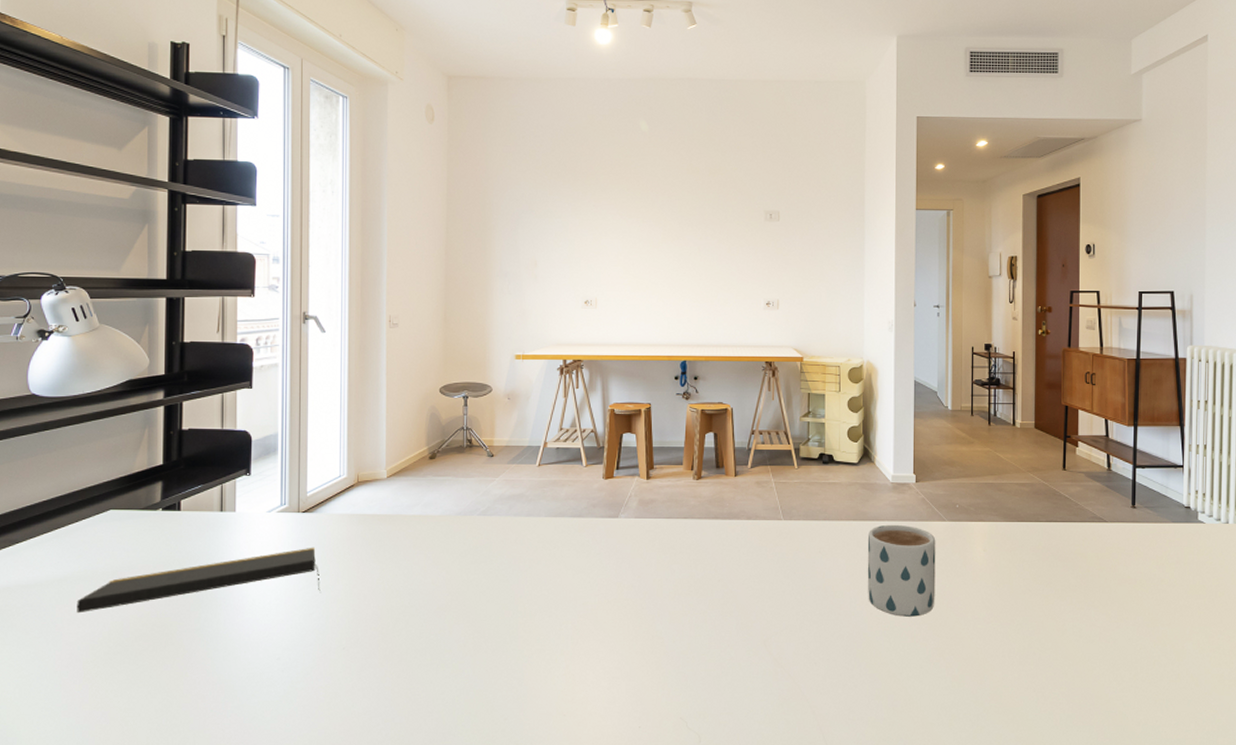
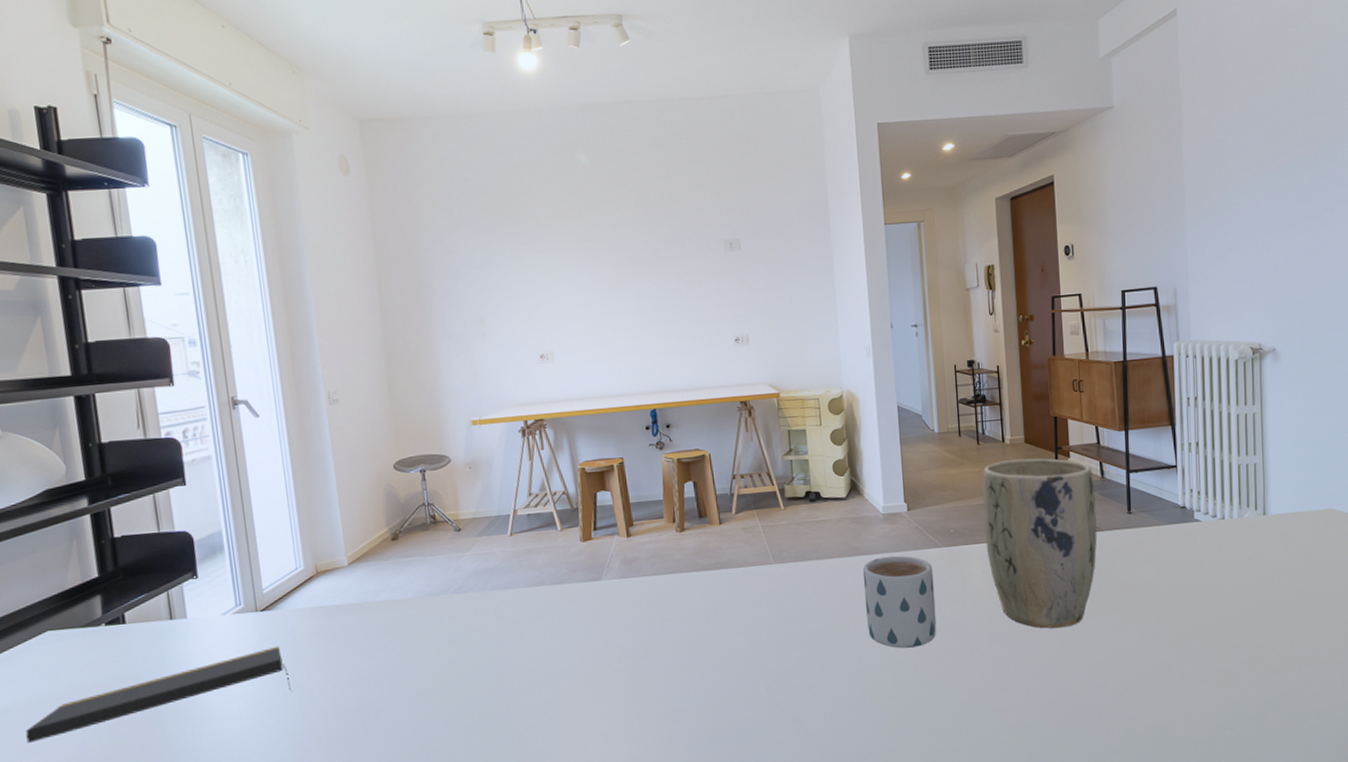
plant pot: none [989,443,1101,614] -> present [982,458,1097,629]

